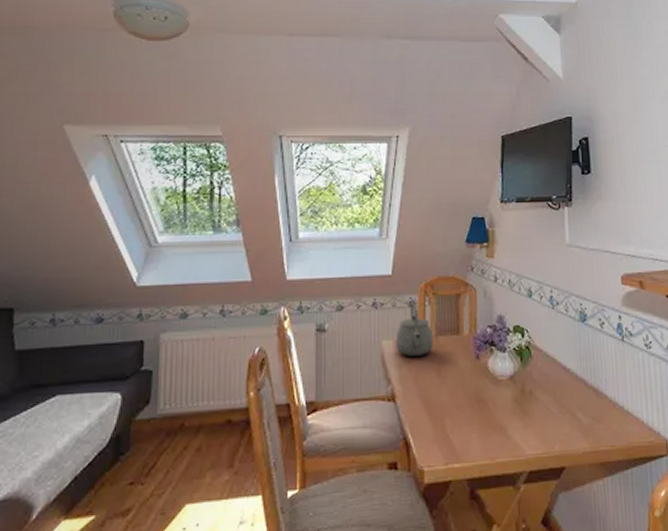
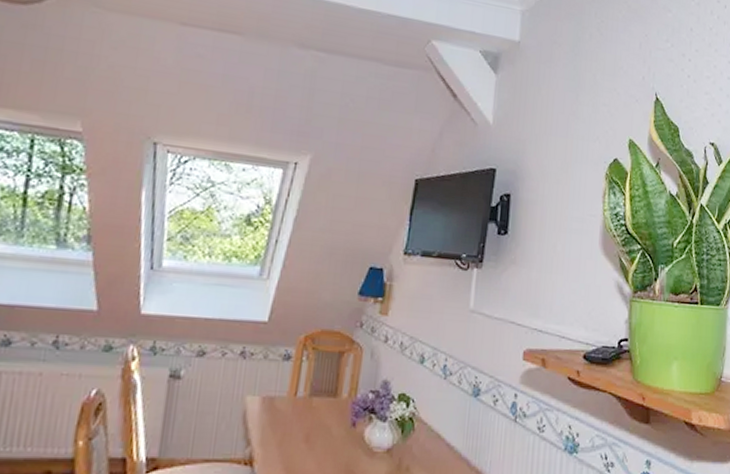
tea kettle: present [395,301,434,357] -> none [261,355,307,417]

